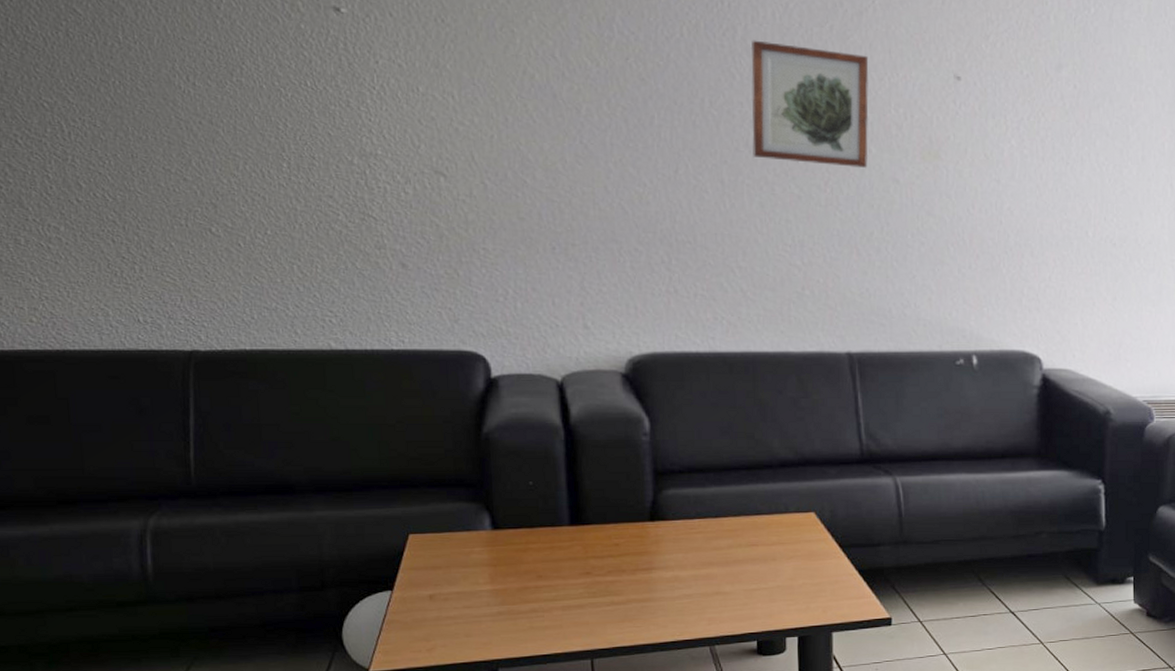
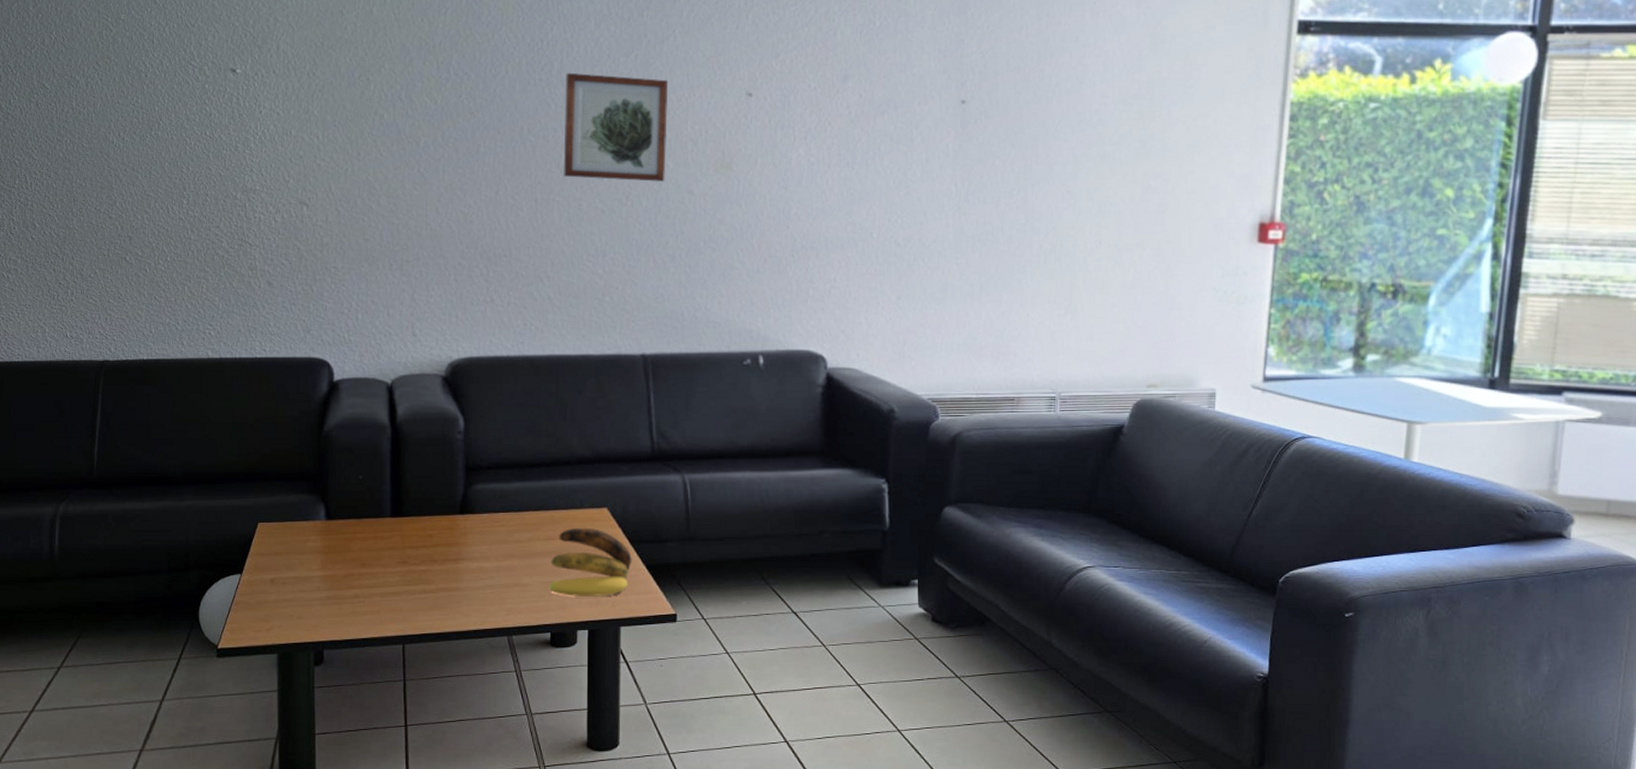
banana: none [754,532,843,603] -> present [549,527,632,596]

